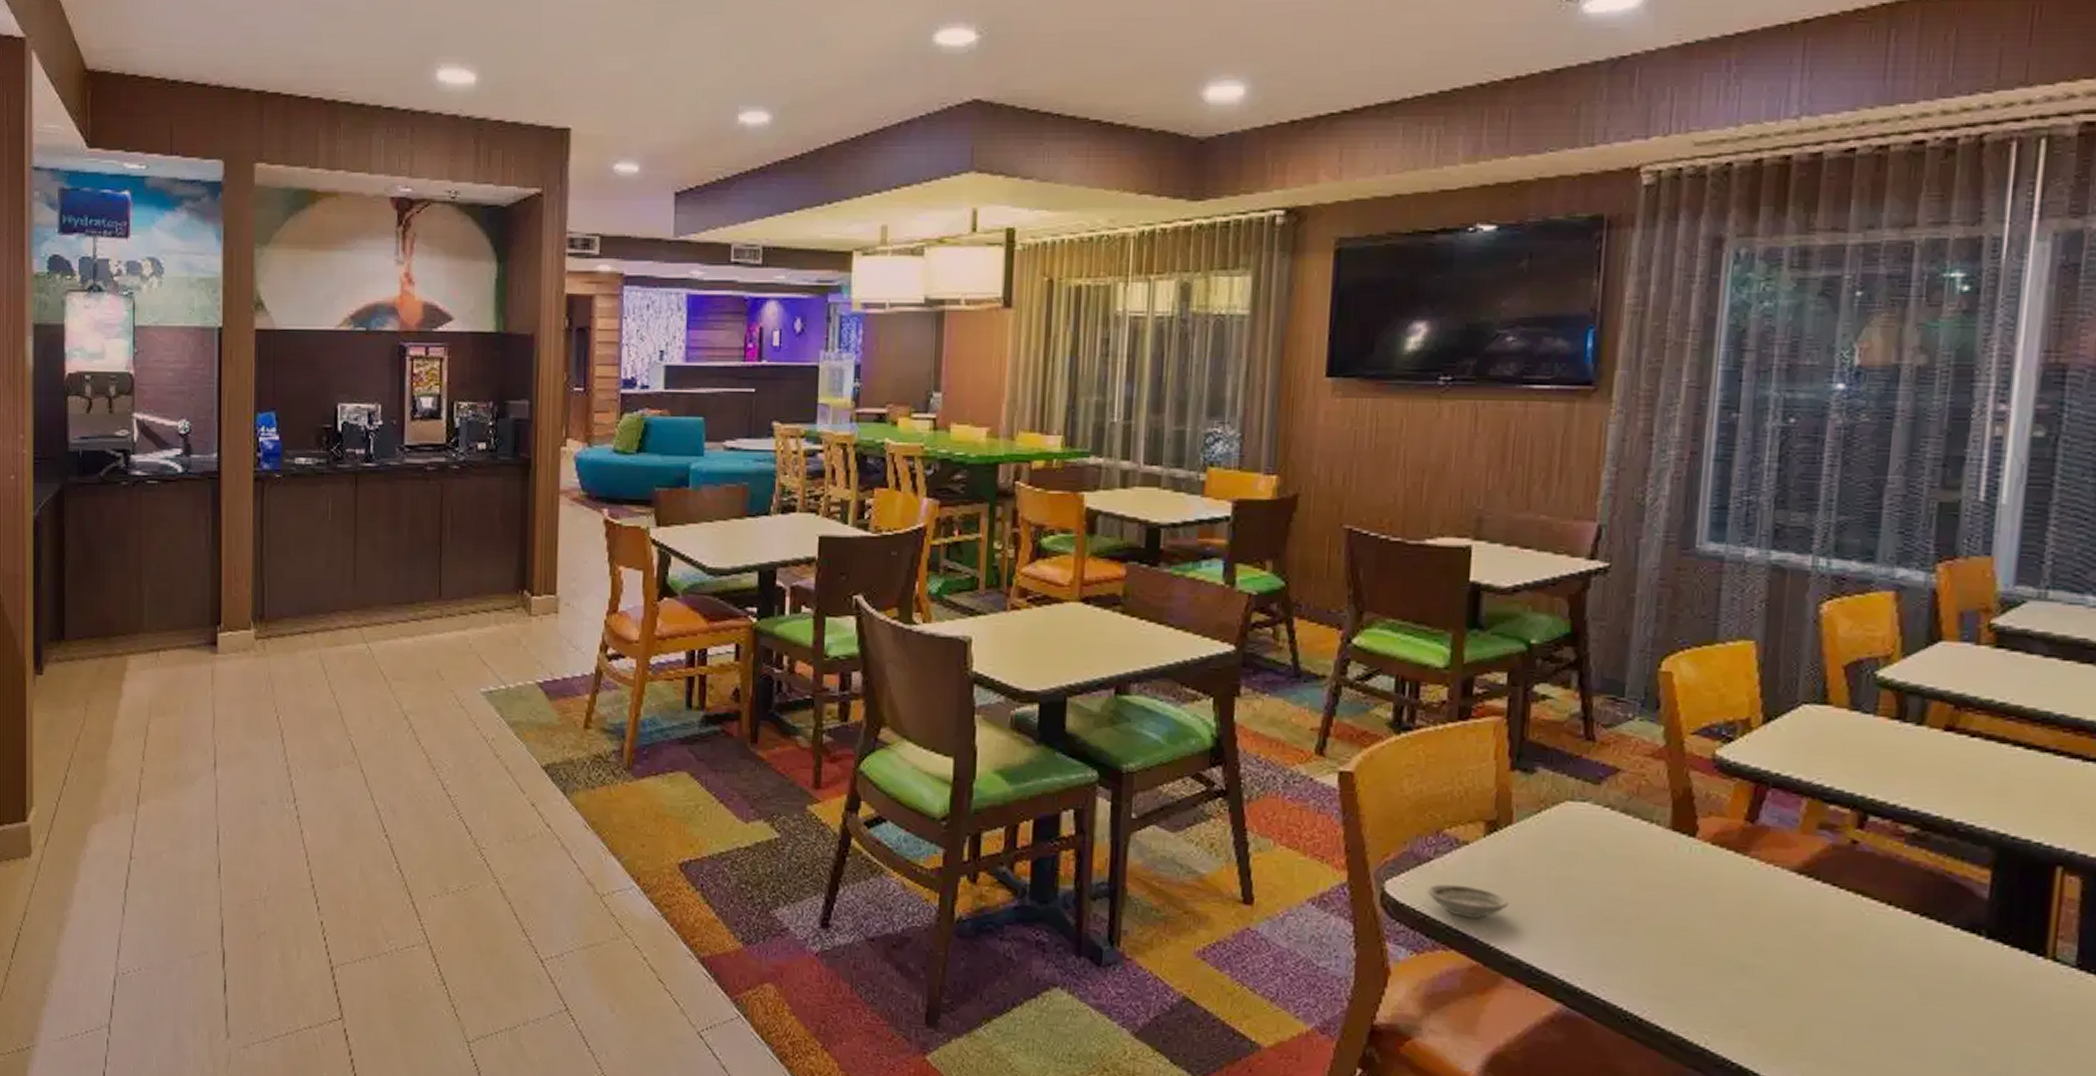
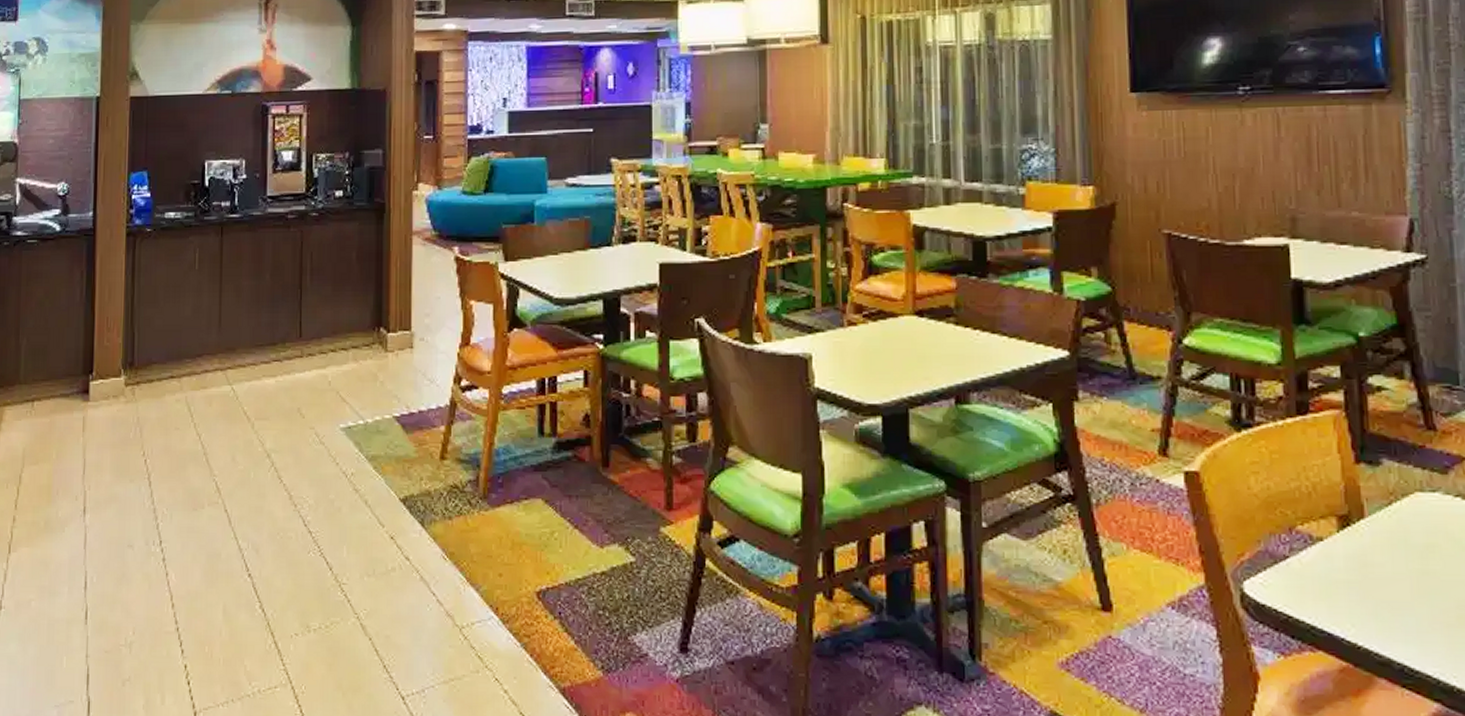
saucer: present [1427,883,1509,918] -> none [1287,582,1372,617]

